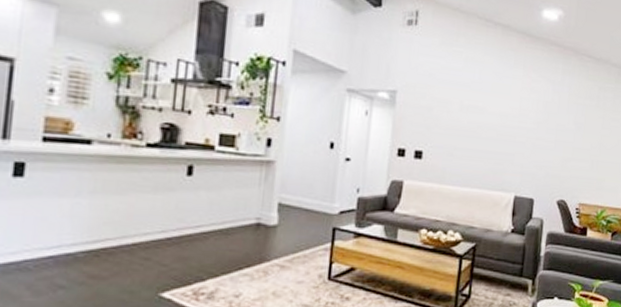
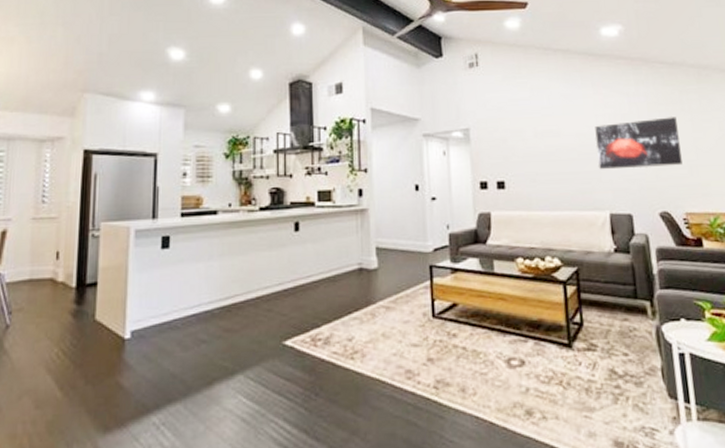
wall art: none [514,108,591,159] -> present [595,117,683,170]

